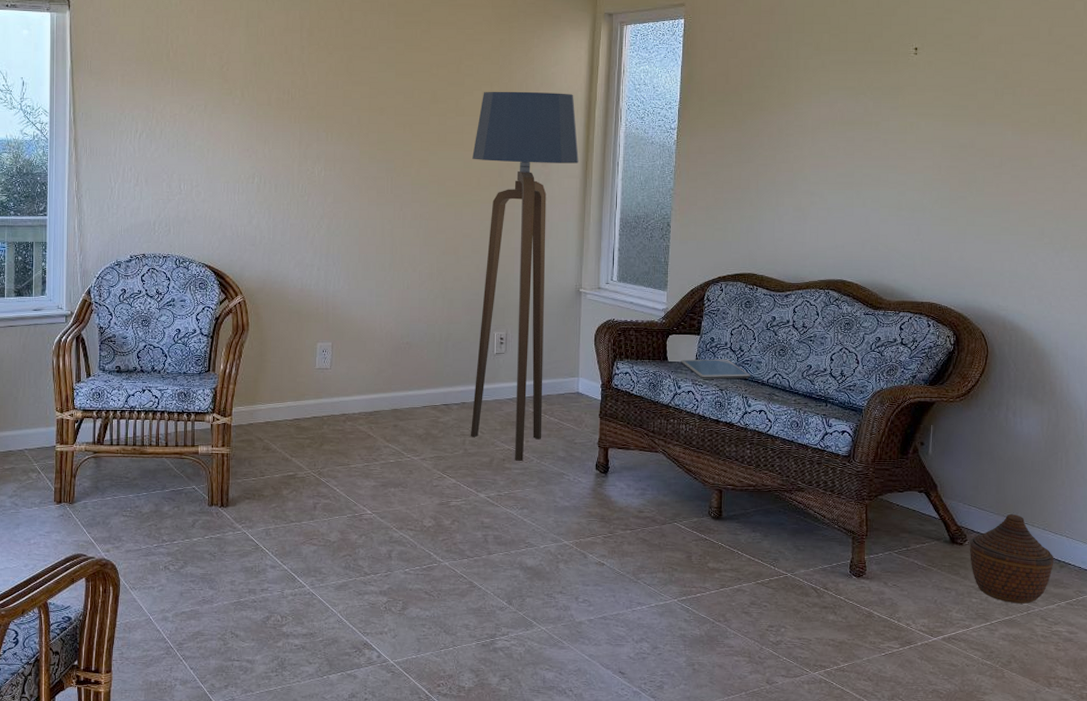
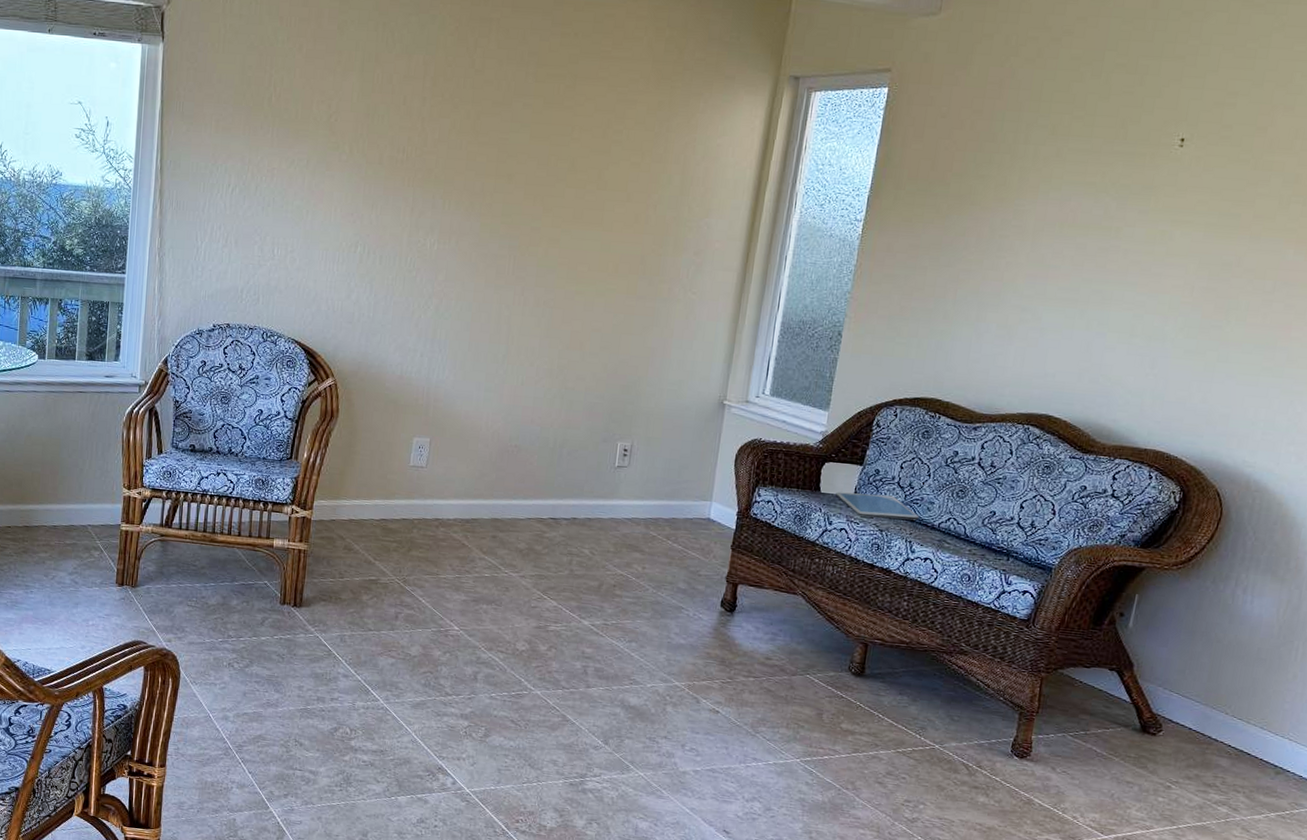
floor lamp: present [471,91,579,461] -> none [579,162,741,589]
woven basket: present [970,513,1054,604] -> none [1162,705,1270,811]

